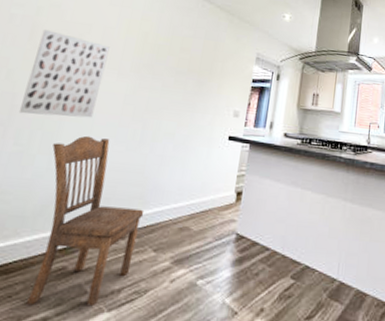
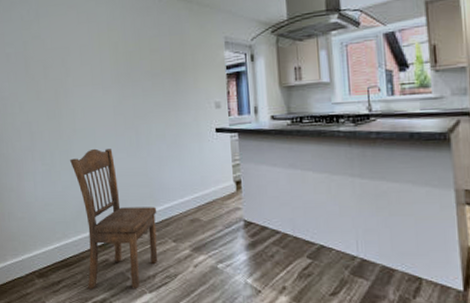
wall art: present [18,29,110,118] -> none [33,61,93,139]

